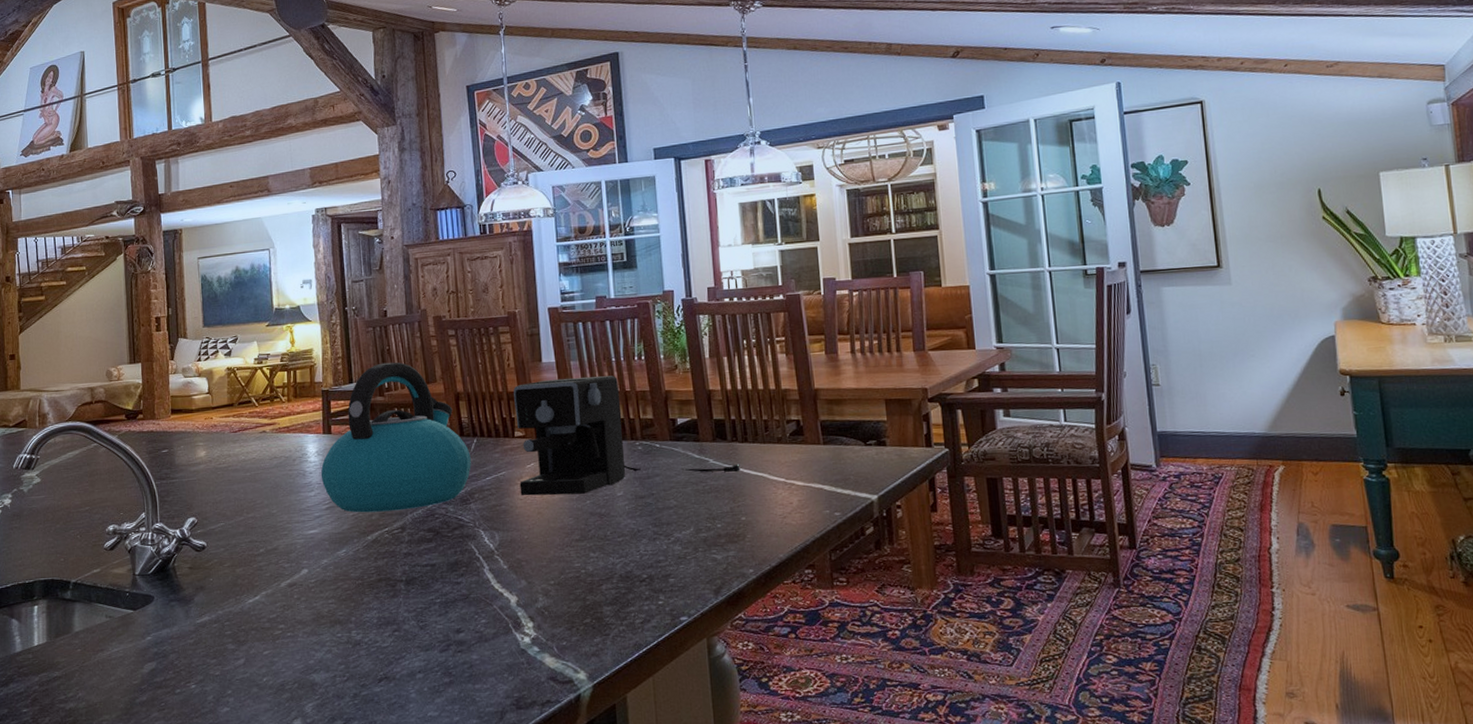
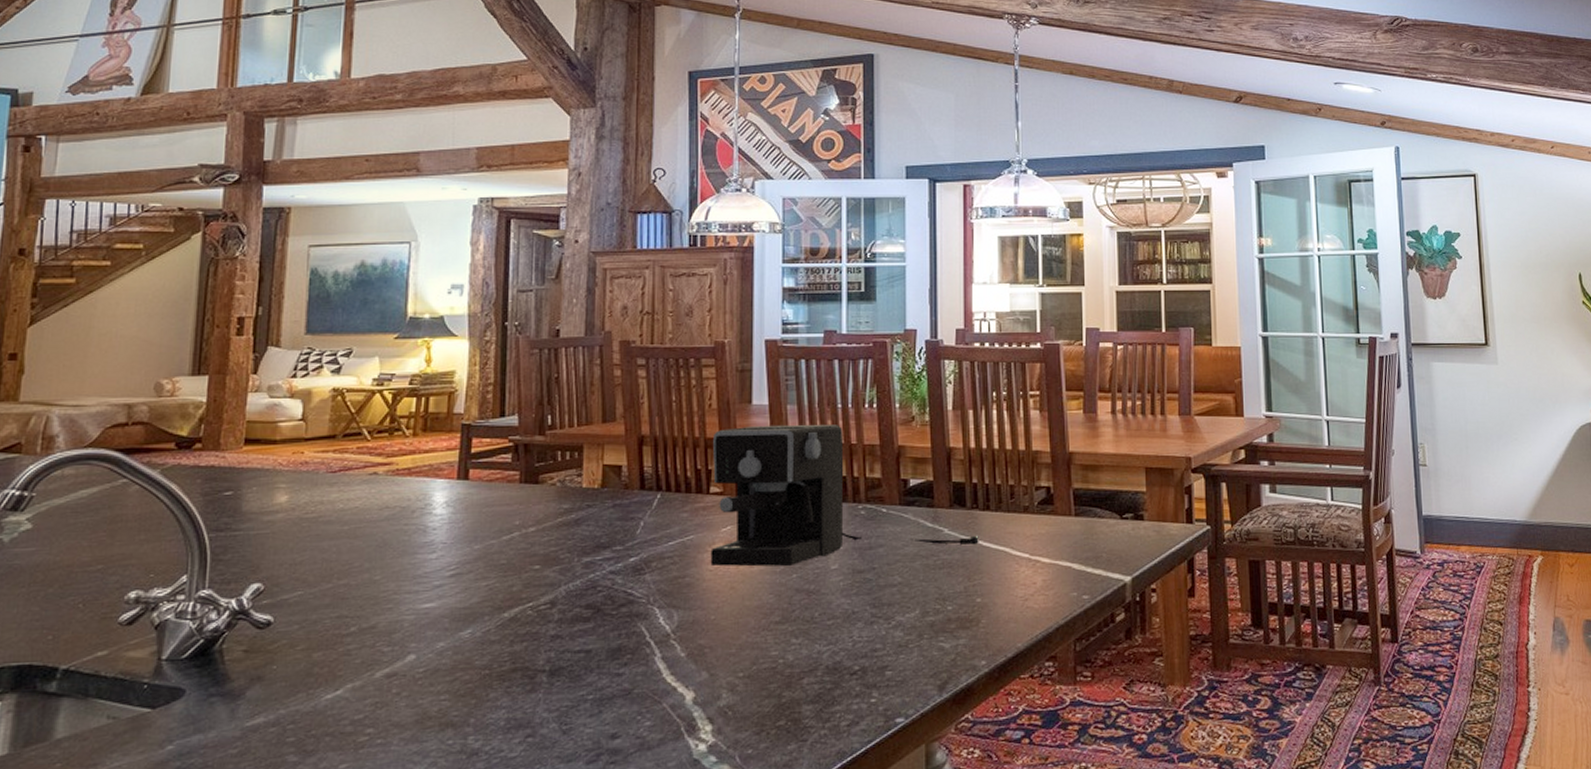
kettle: present [321,362,471,513] -> none [448,393,651,583]

